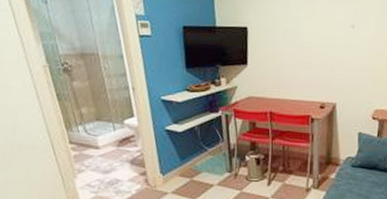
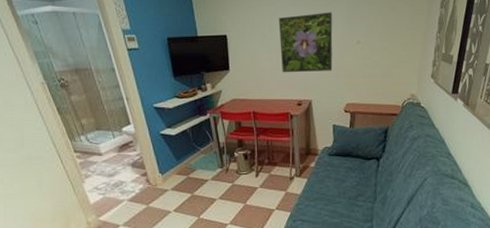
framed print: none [304,9,364,73] -> present [279,12,333,73]

